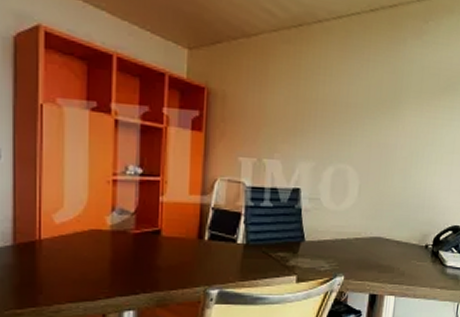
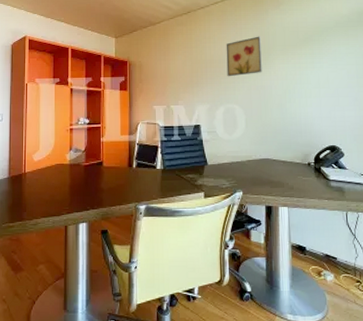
wall art: none [342,74,392,127] -> present [226,36,262,77]

